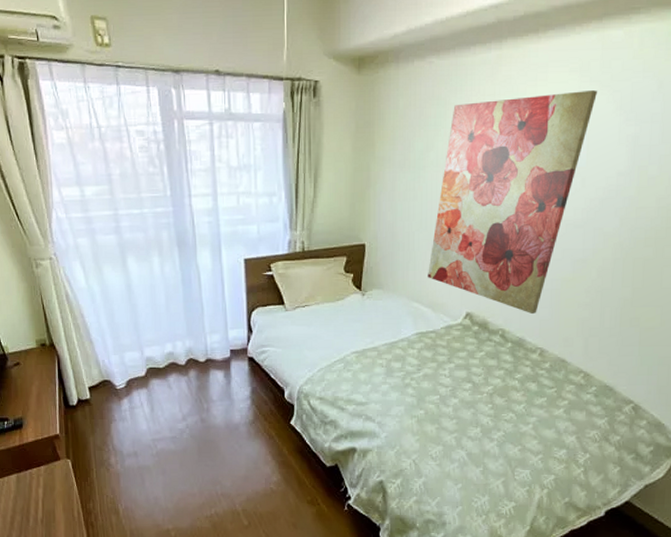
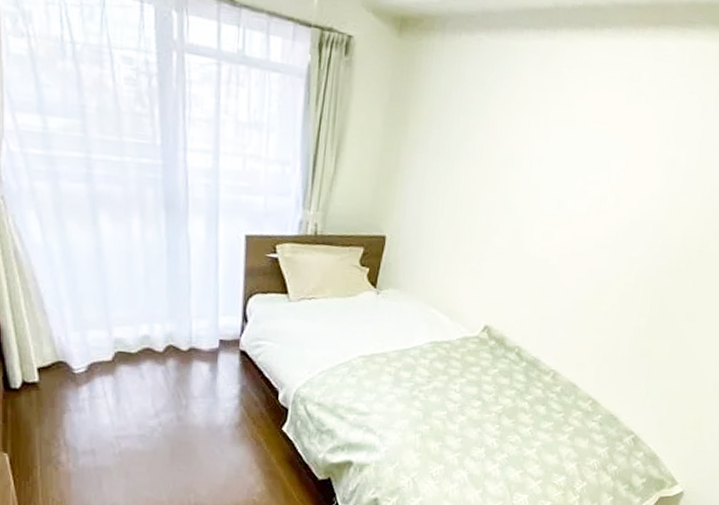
wall art: present [428,90,598,315] -> none [449,93,644,335]

